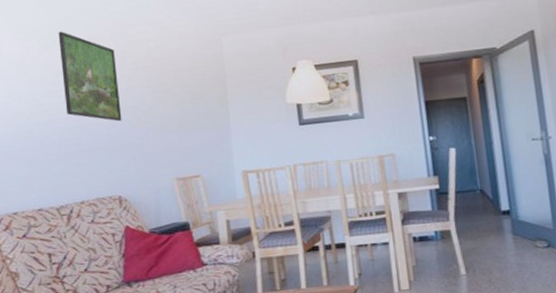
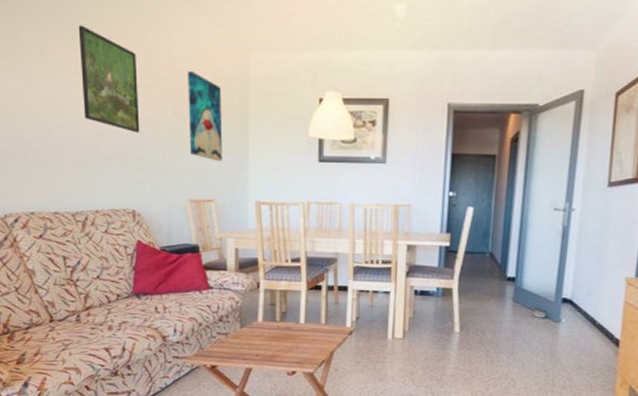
wall art: none [165,58,206,138] -> present [188,70,223,162]

